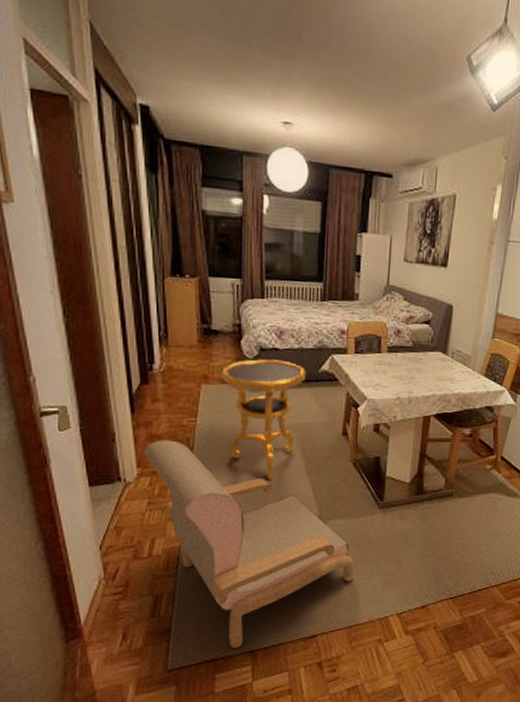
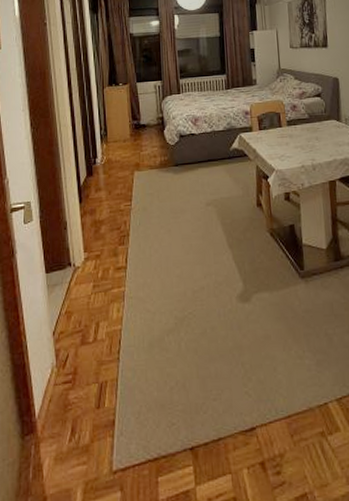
armchair: present [144,440,355,648] -> none [90,224,286,444]
side table: present [220,359,307,480] -> none [149,143,220,256]

